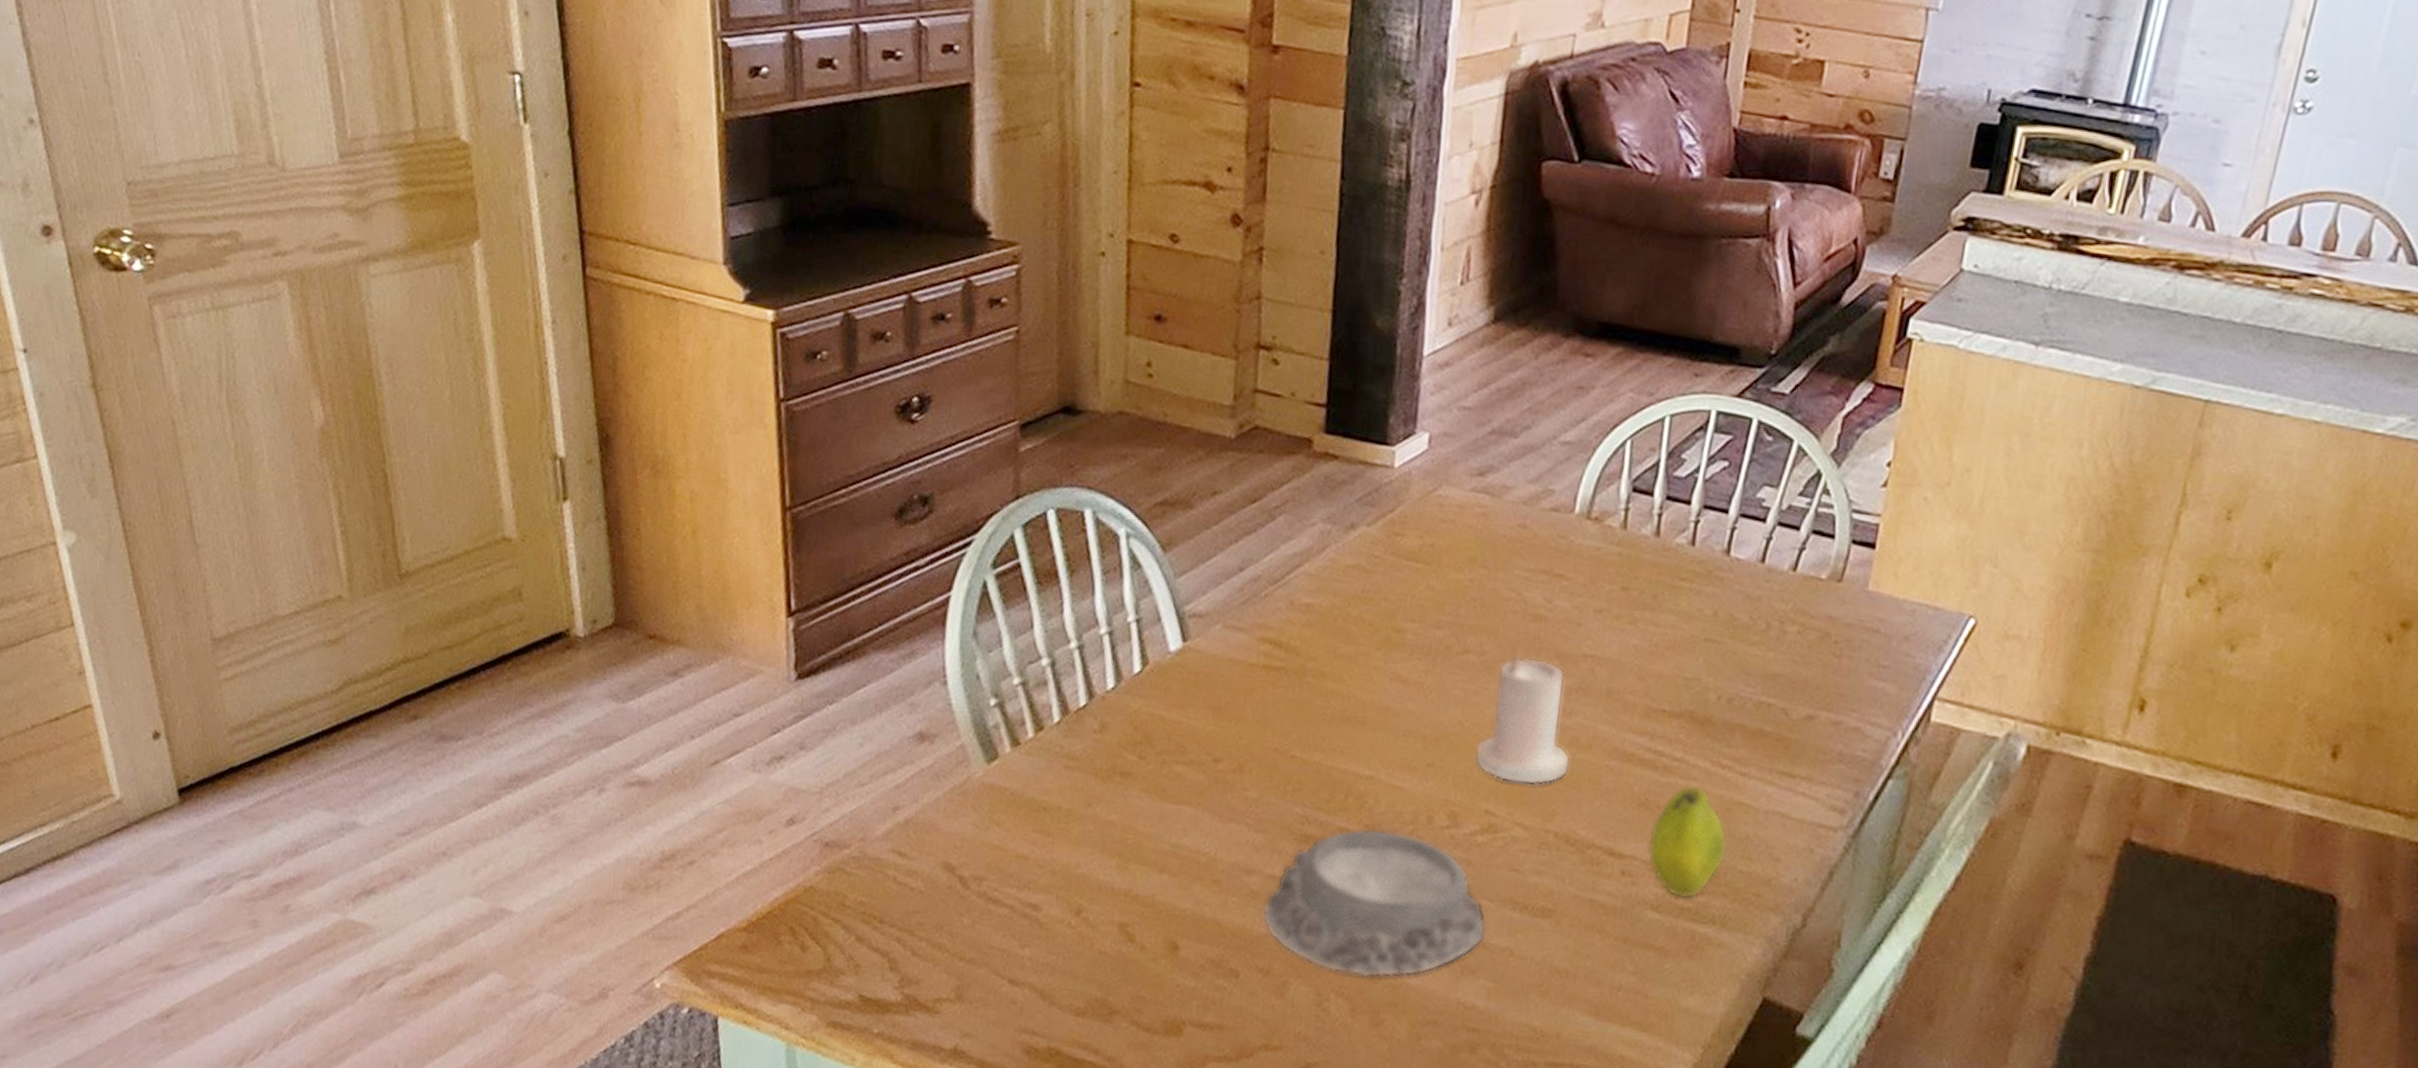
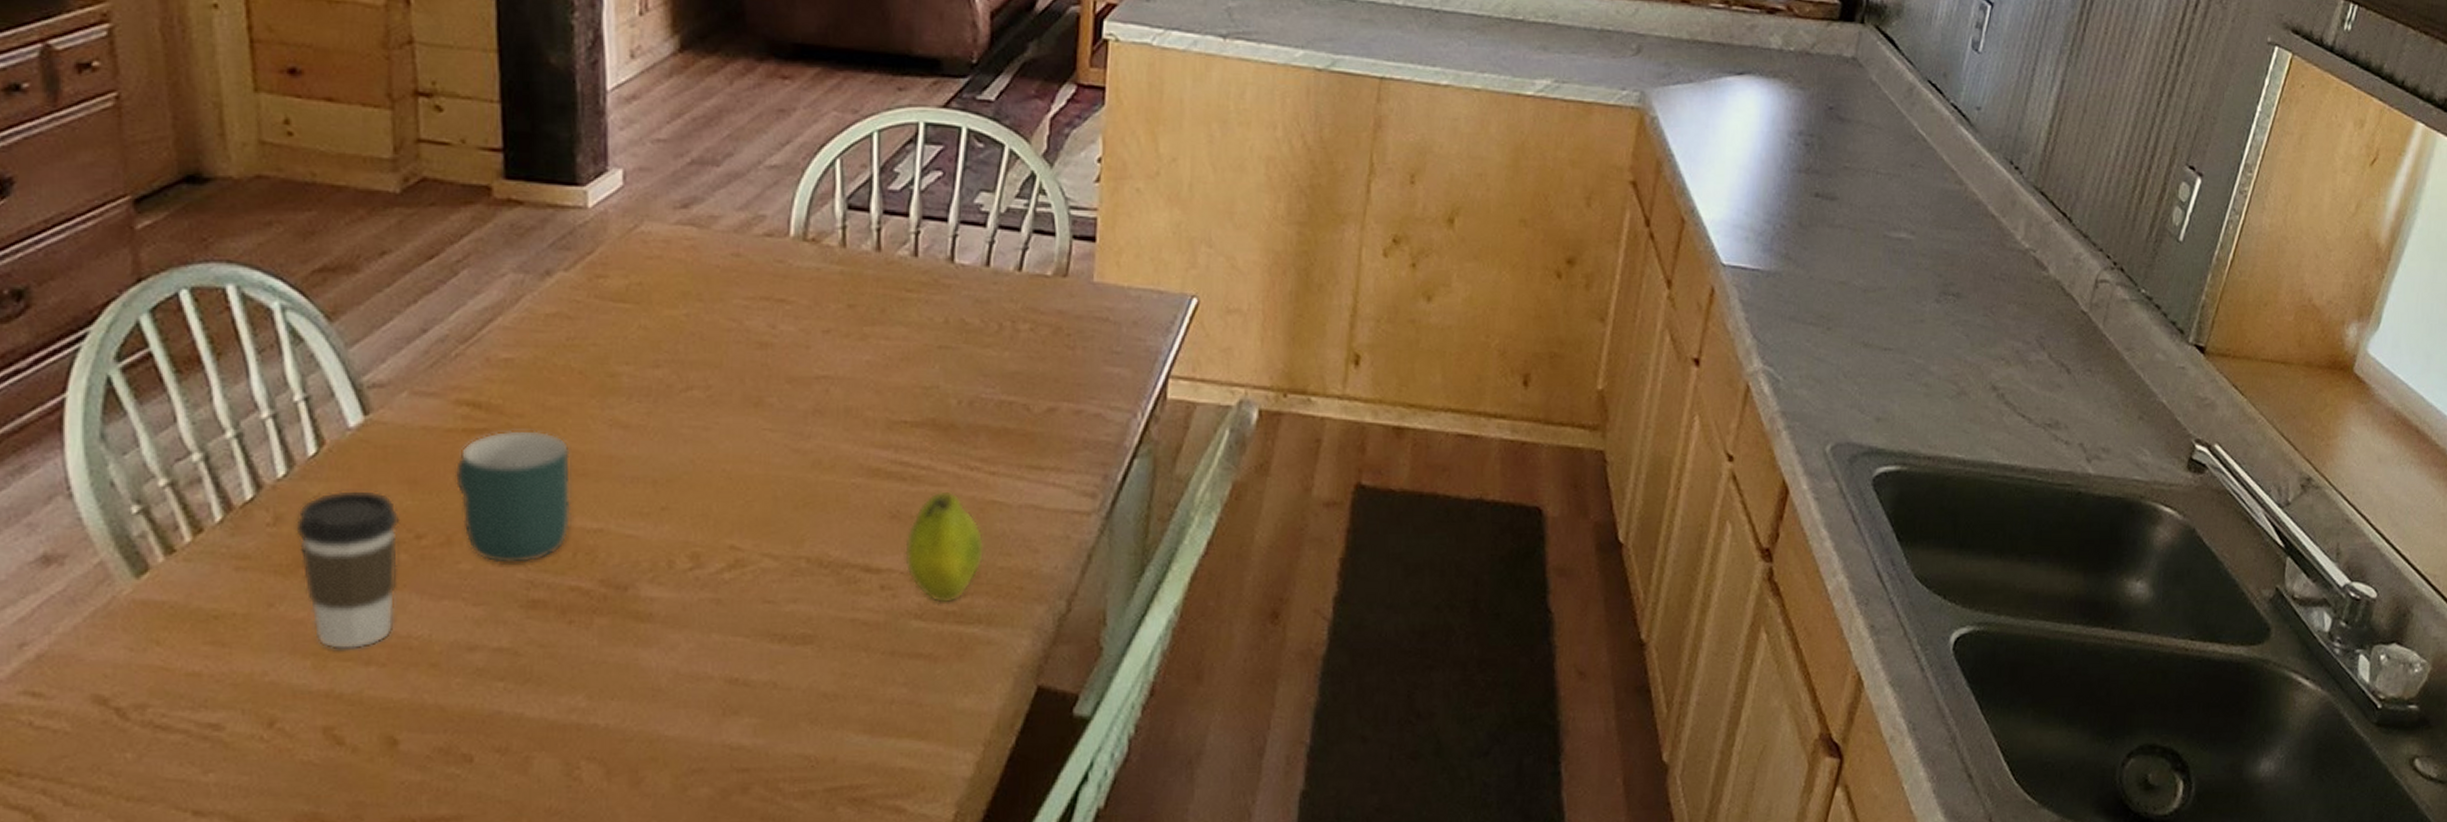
coffee cup: none [1115,708,1203,857] -> present [294,489,400,650]
mug: none [1251,671,1353,799] -> present [454,429,571,564]
mortar: present [1261,828,1487,978] -> none [492,581,745,738]
candle: present [1475,653,1571,785] -> none [712,383,815,515]

